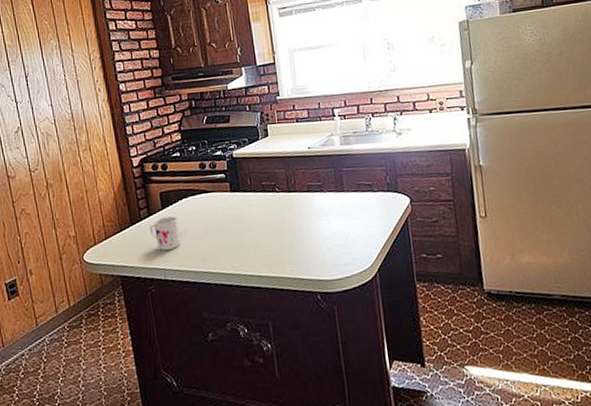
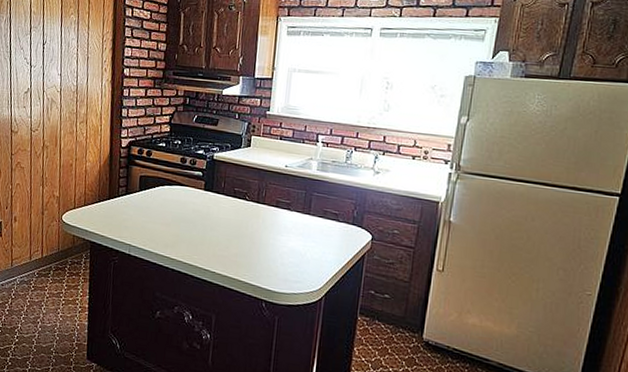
mug: present [149,216,181,251] -> none [124,198,151,229]

